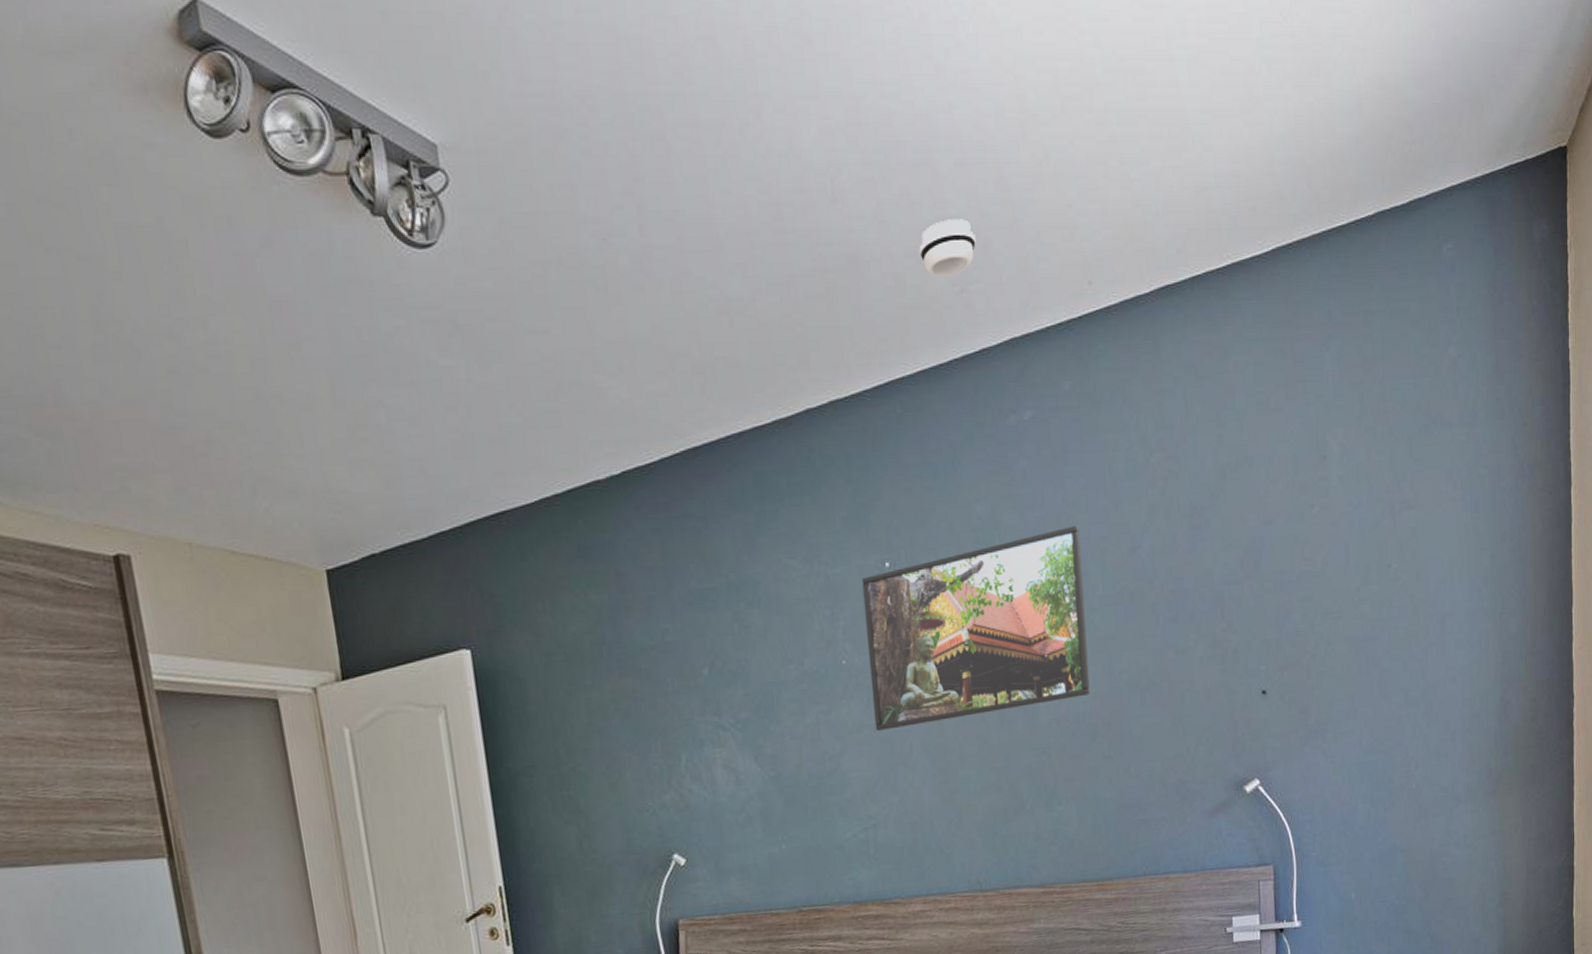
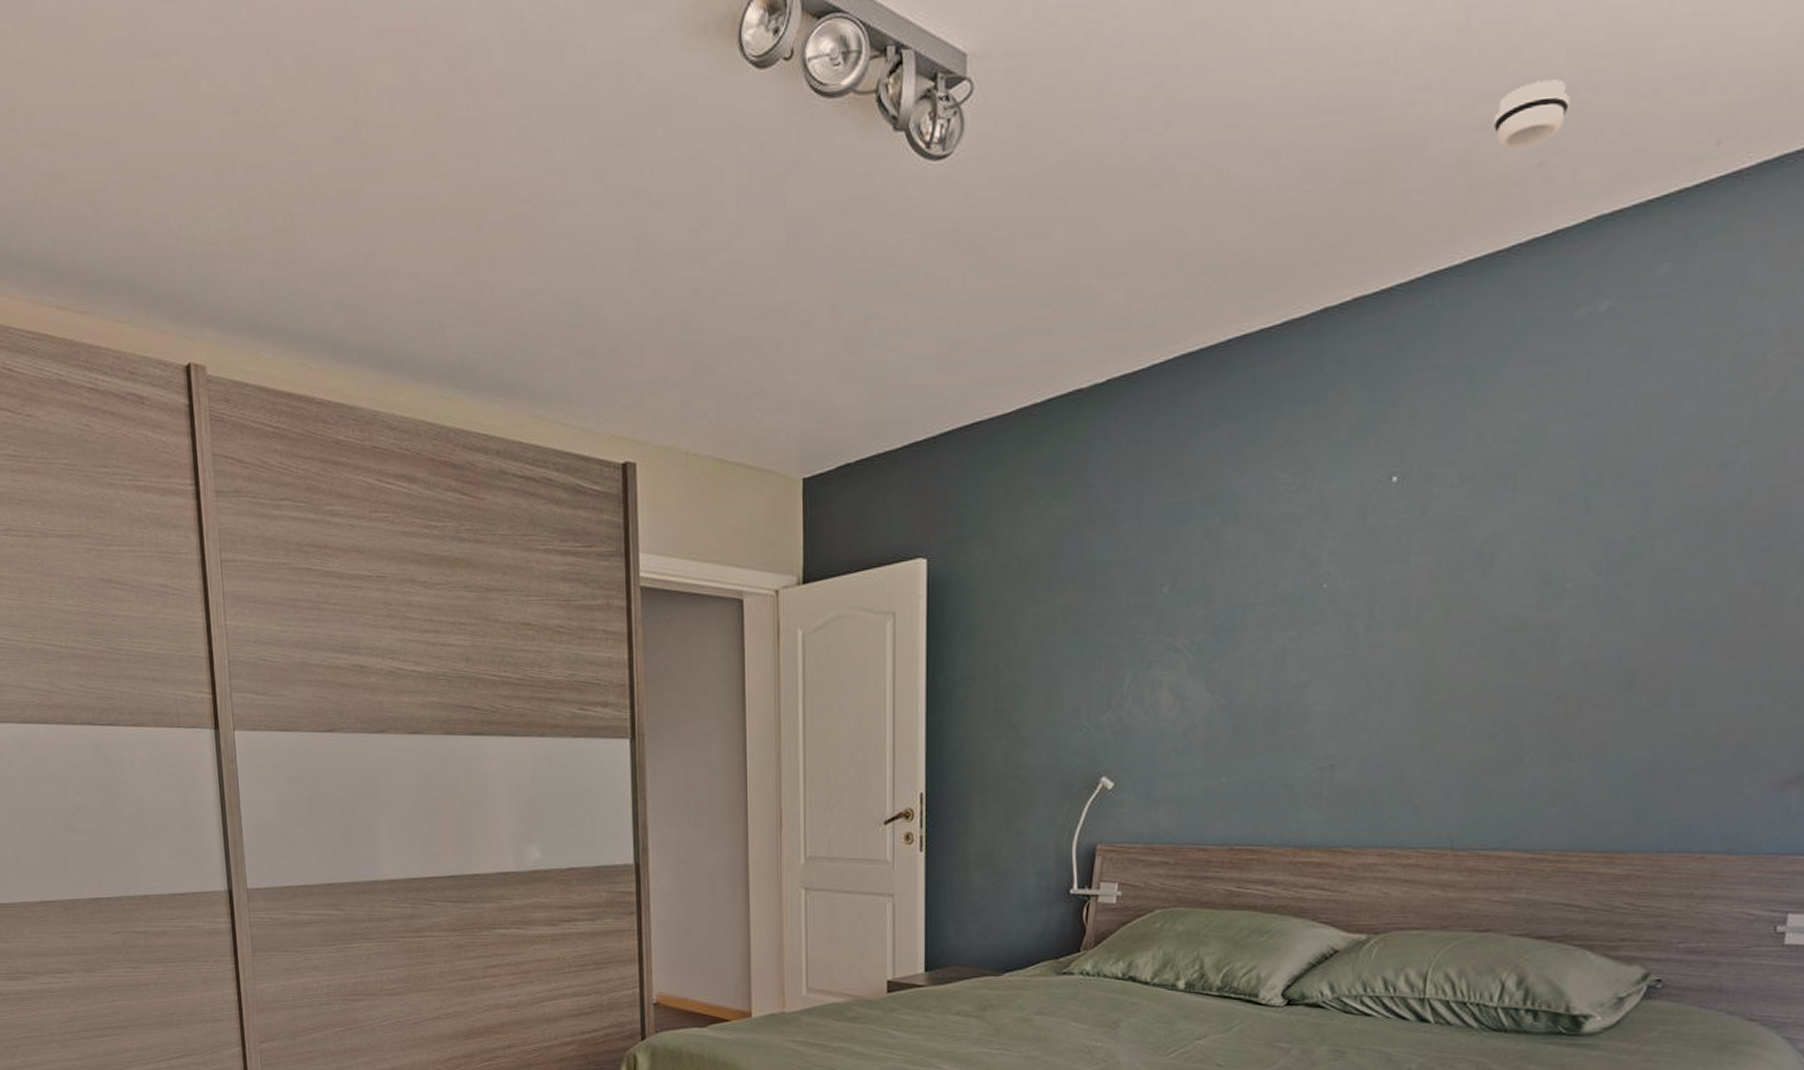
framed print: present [861,526,1090,731] -> none [1351,436,1652,663]

